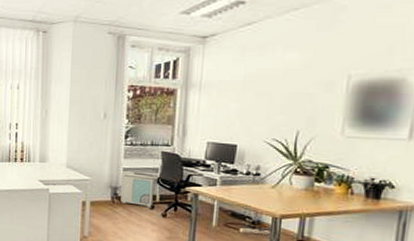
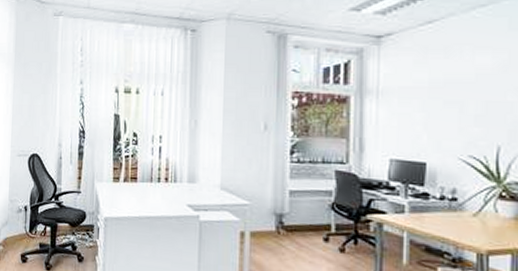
air purifier: present [121,171,155,208] -> none [287,194,329,240]

